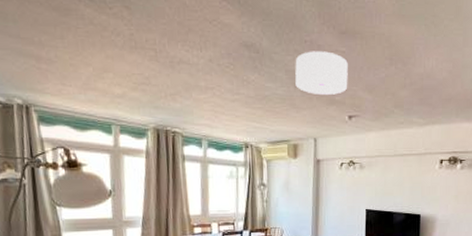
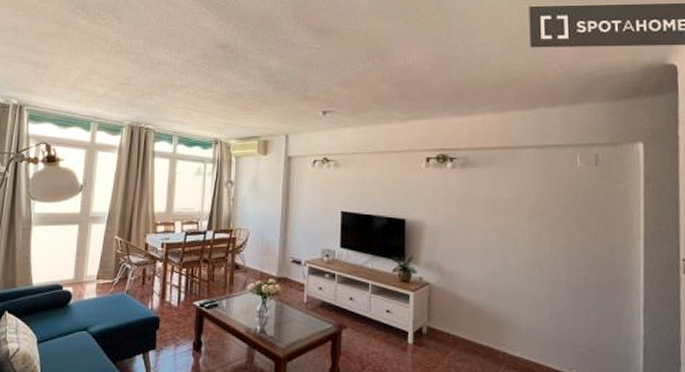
ceiling light: present [295,51,348,95] -> none [268,49,322,91]

